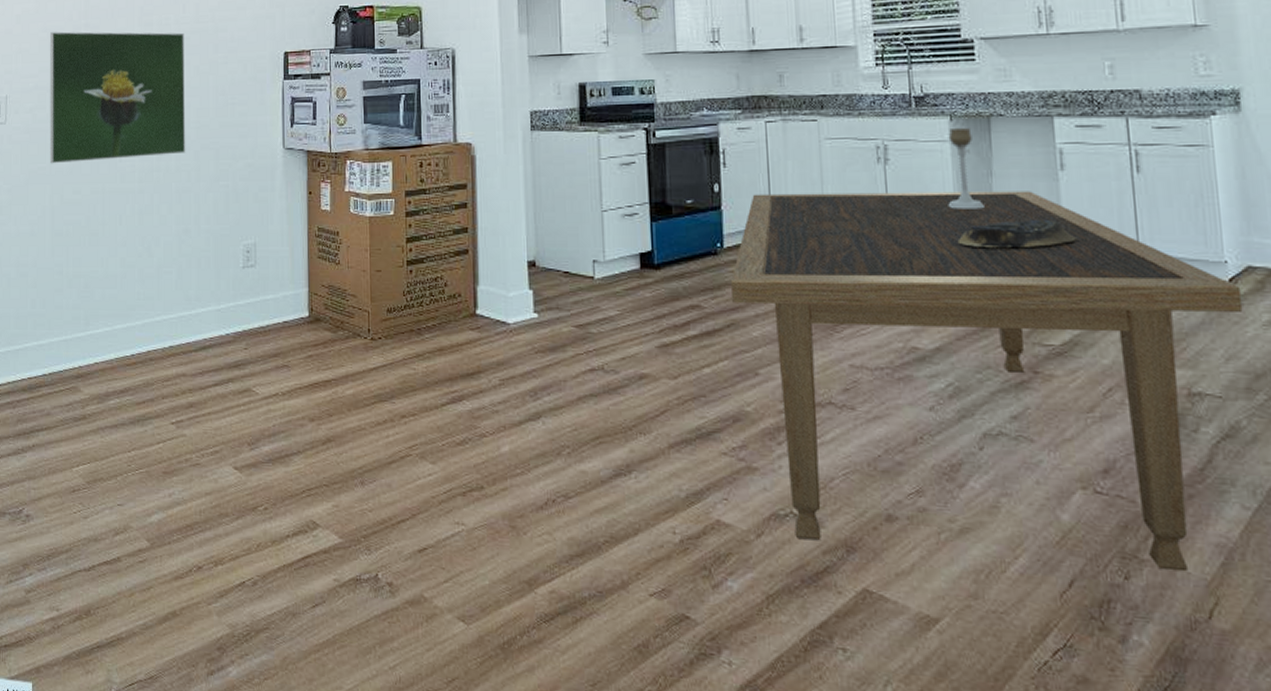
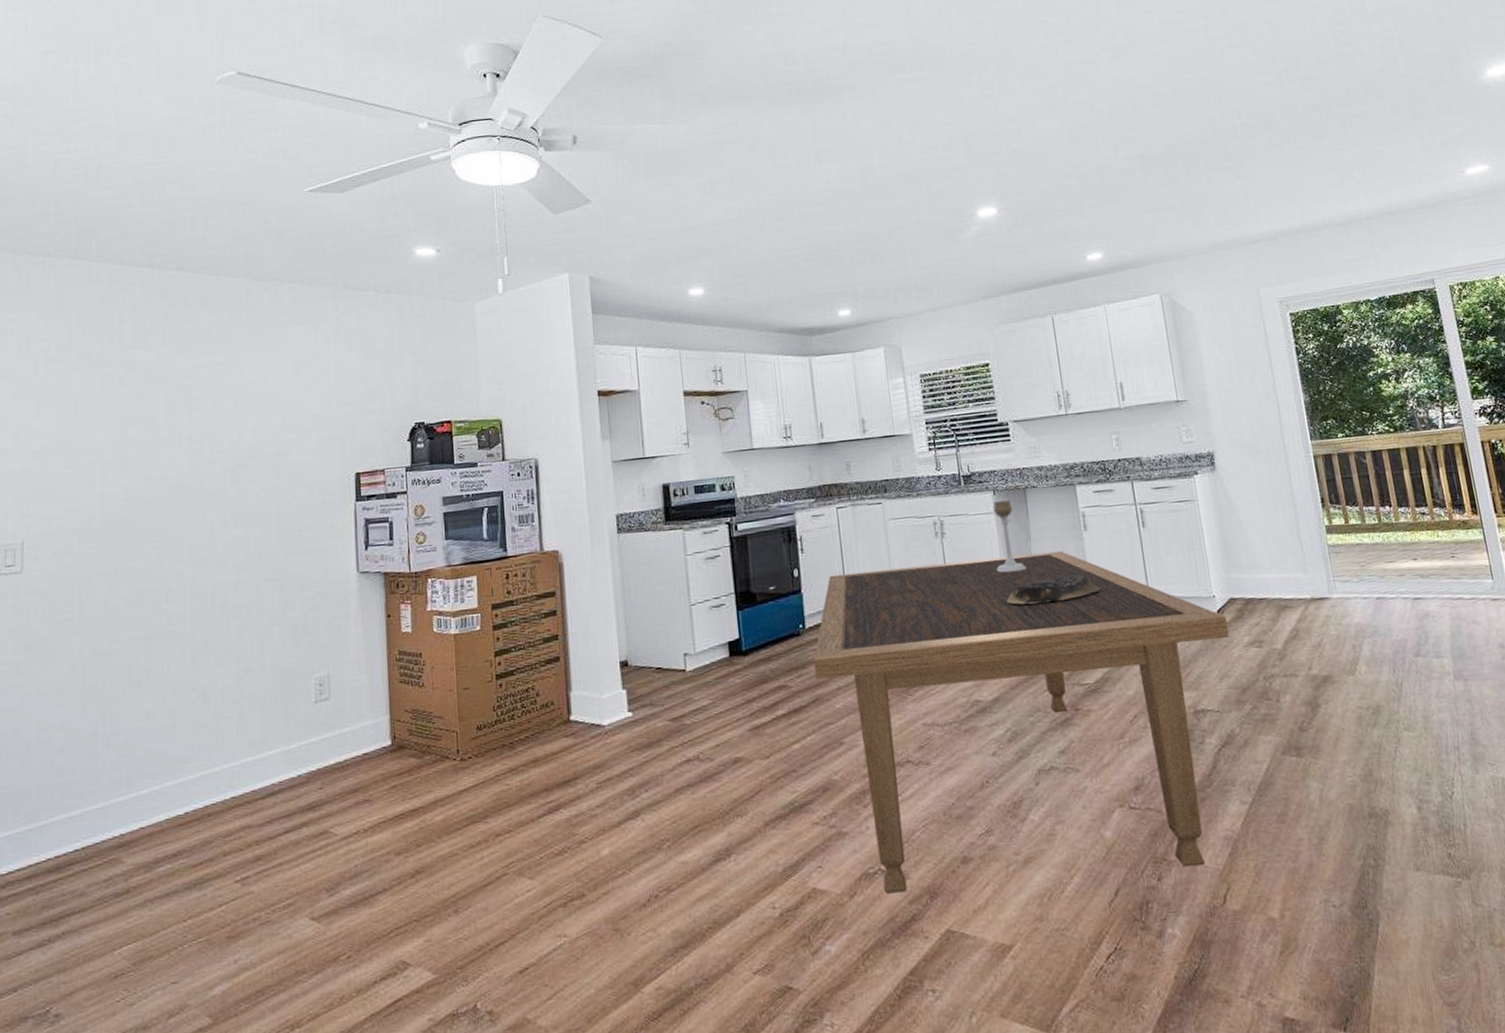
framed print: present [49,31,186,164] -> none [77,459,246,613]

